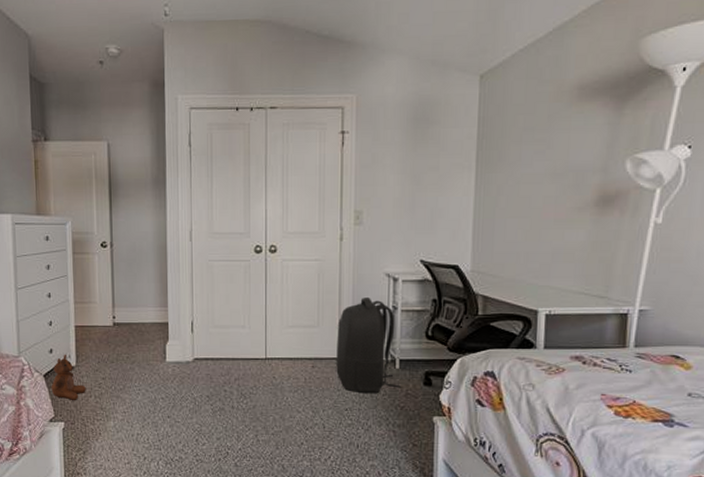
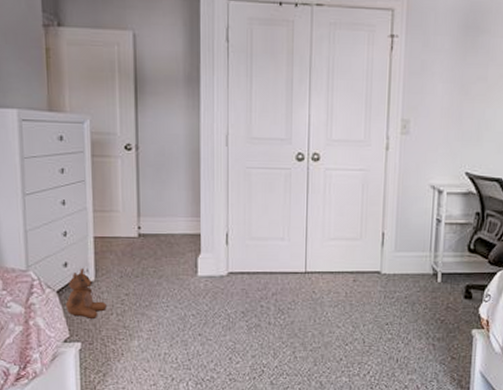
backpack: present [336,298,402,393] -> none [378,210,443,307]

